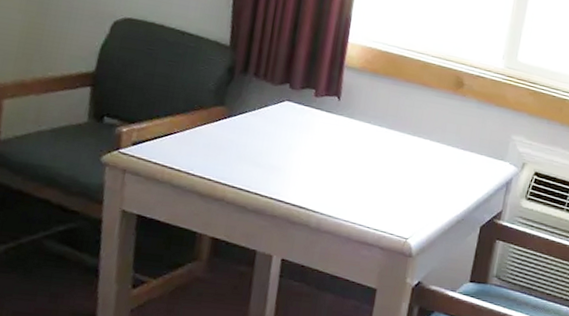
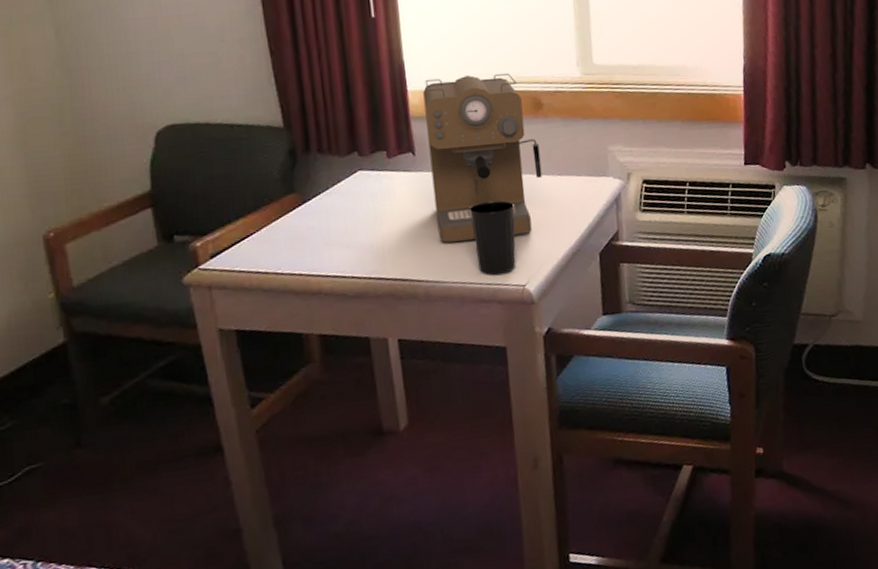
coffee maker: none [343,36,452,194] -> present [423,73,542,243]
cup: none [370,156,416,224] -> present [469,200,516,275]

